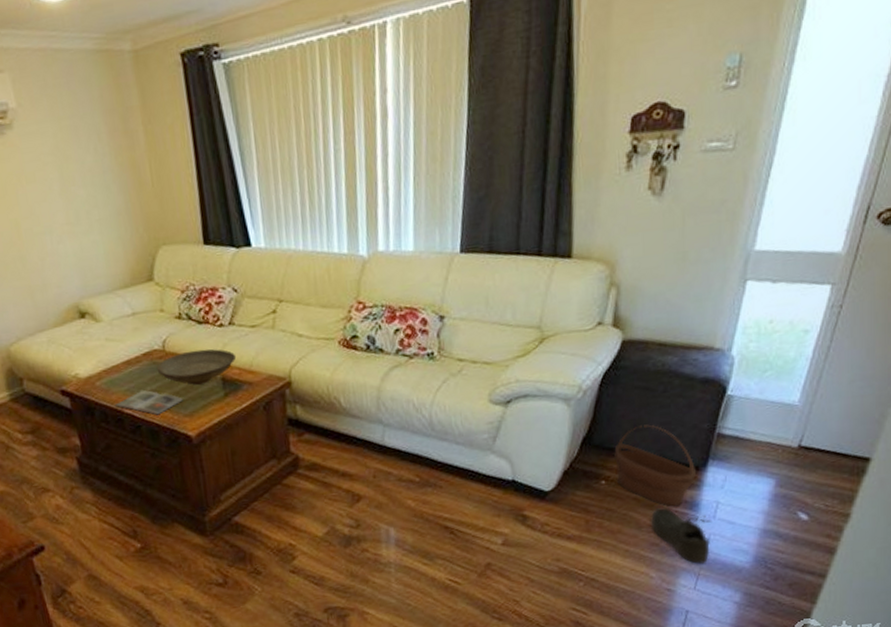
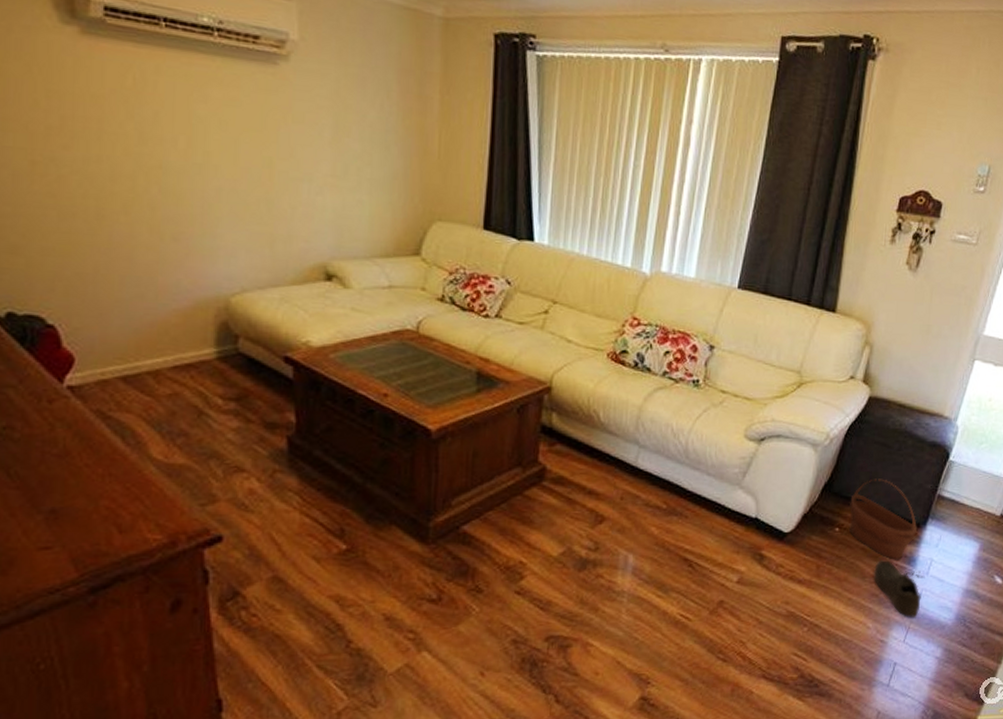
magazine: present [114,390,183,415] -> none [347,372,429,402]
decorative bowl: present [156,349,237,385] -> none [405,337,498,375]

